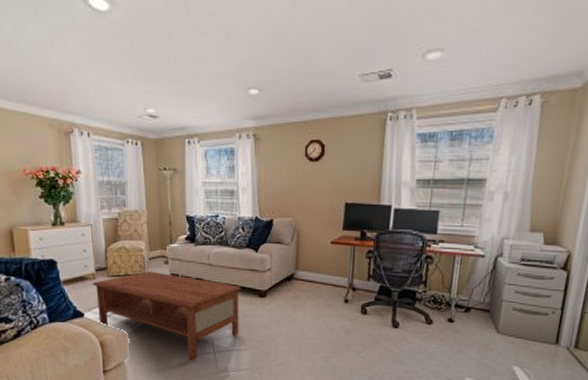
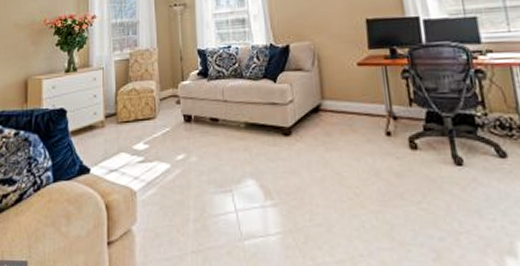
coffee table: present [93,271,242,361] -> none [101,114,264,225]

